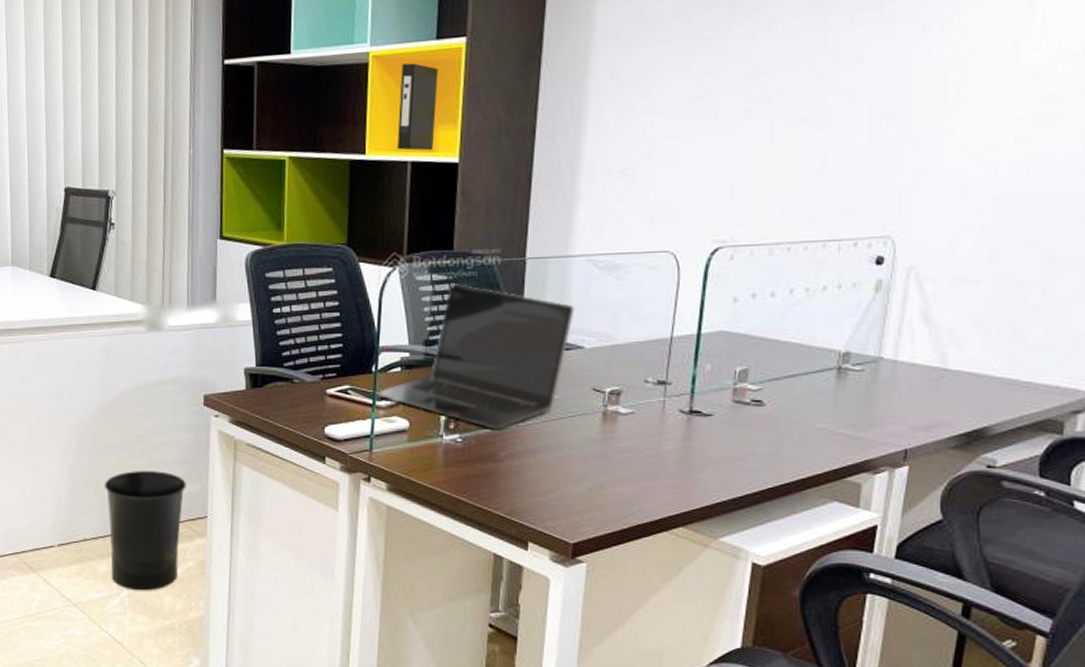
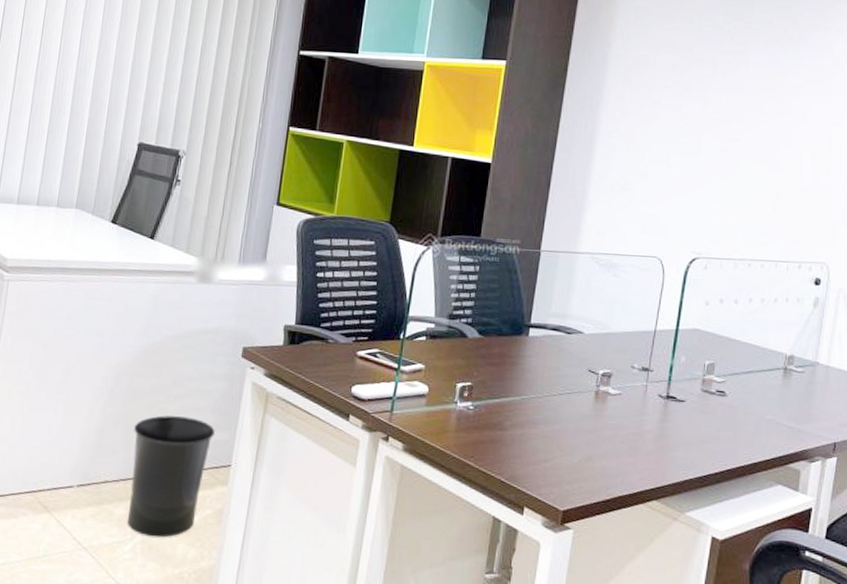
laptop: present [375,284,575,429] -> none [401,266,578,400]
binder: present [396,63,438,151] -> none [440,75,481,150]

